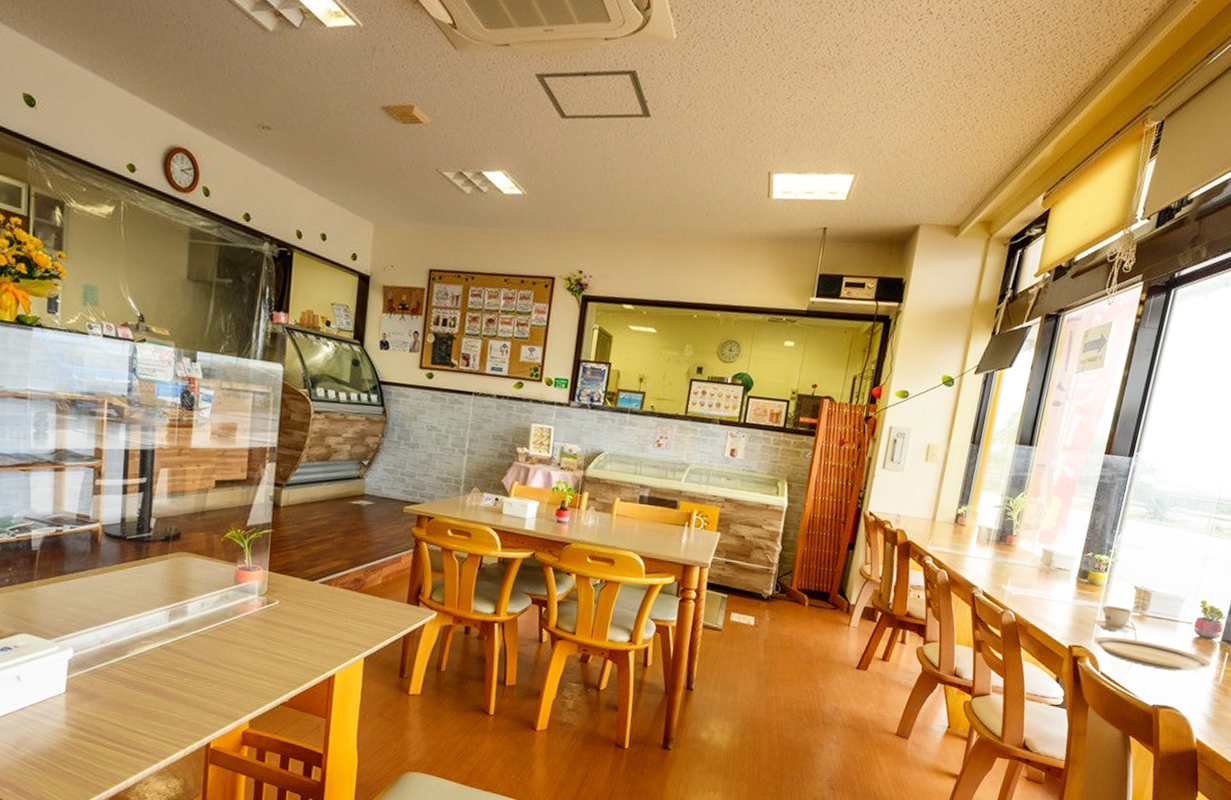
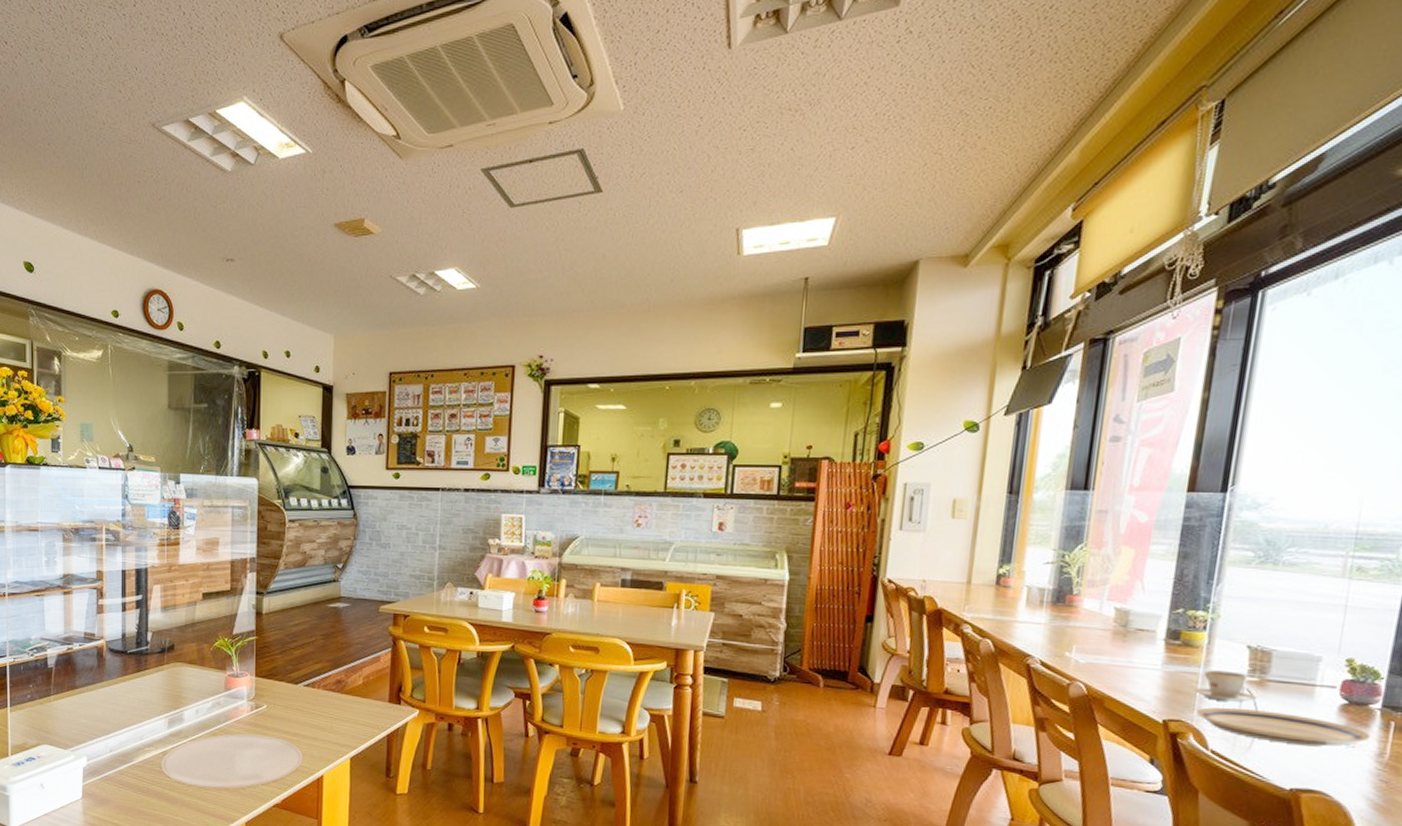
plate: none [158,629,315,687] -> present [161,733,303,790]

